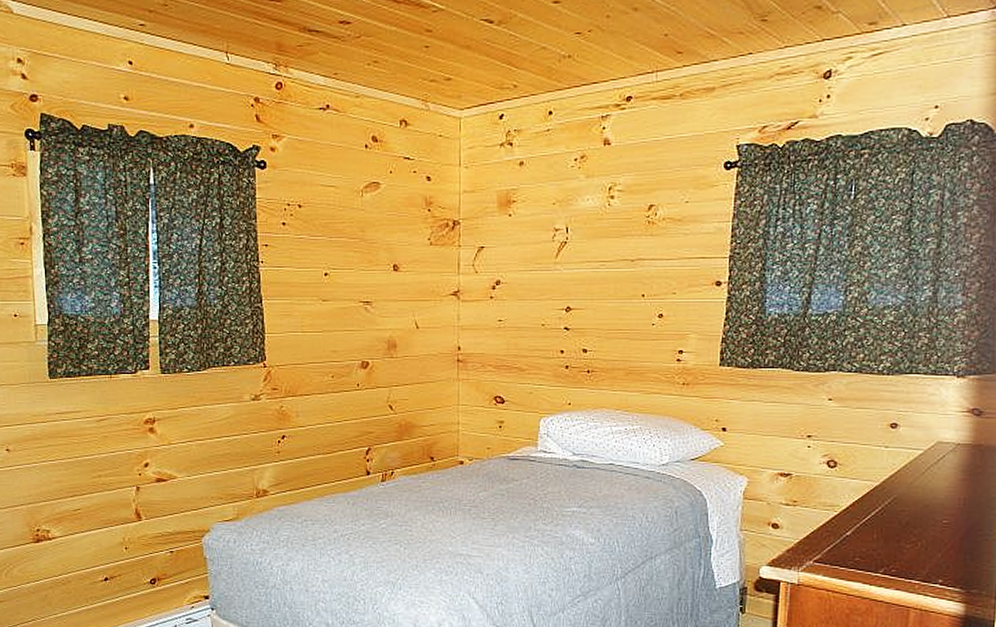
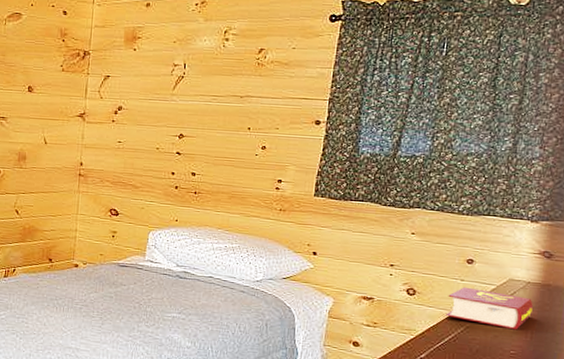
book: none [871,454,964,497] -> present [446,287,533,330]

